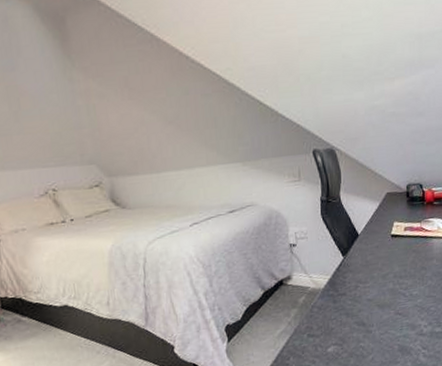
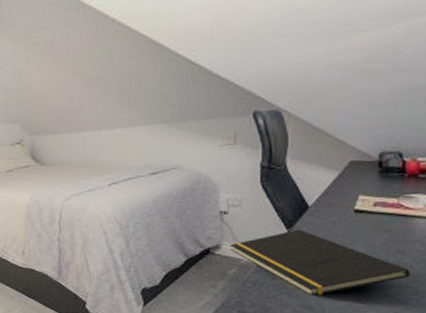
notepad: none [298,255,430,313] -> present [229,229,410,295]

